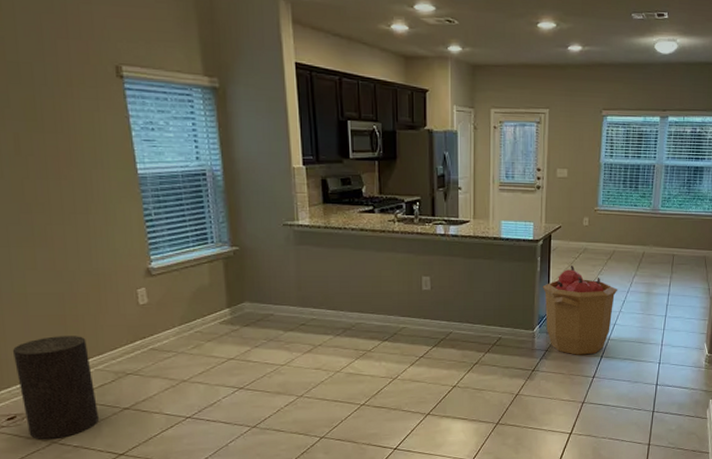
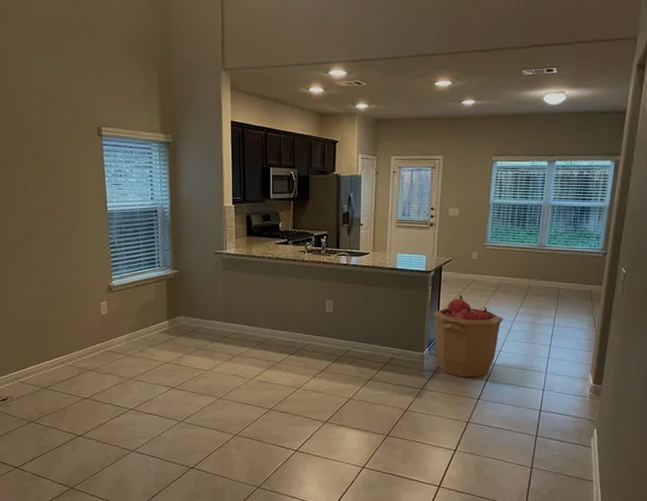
stool: present [12,336,100,439] -> none [8,337,66,419]

